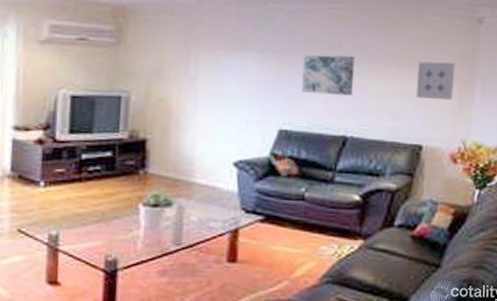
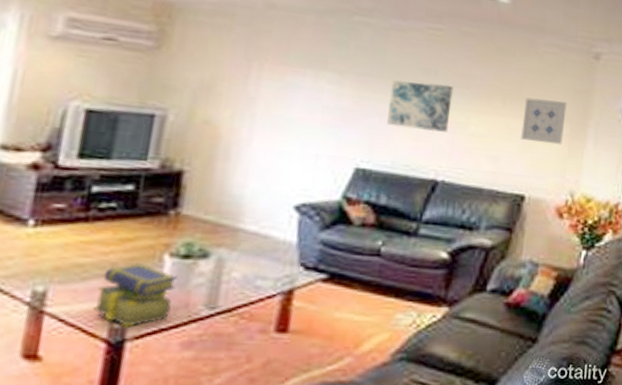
stack of books: none [92,211,150,260] -> present [92,263,177,327]

